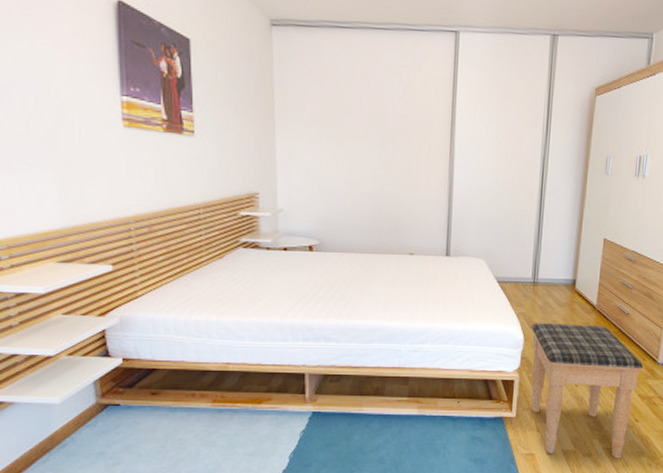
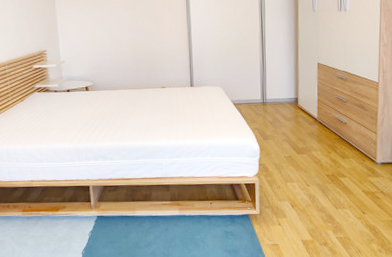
footstool: present [530,322,644,459] -> none [264,134,364,246]

